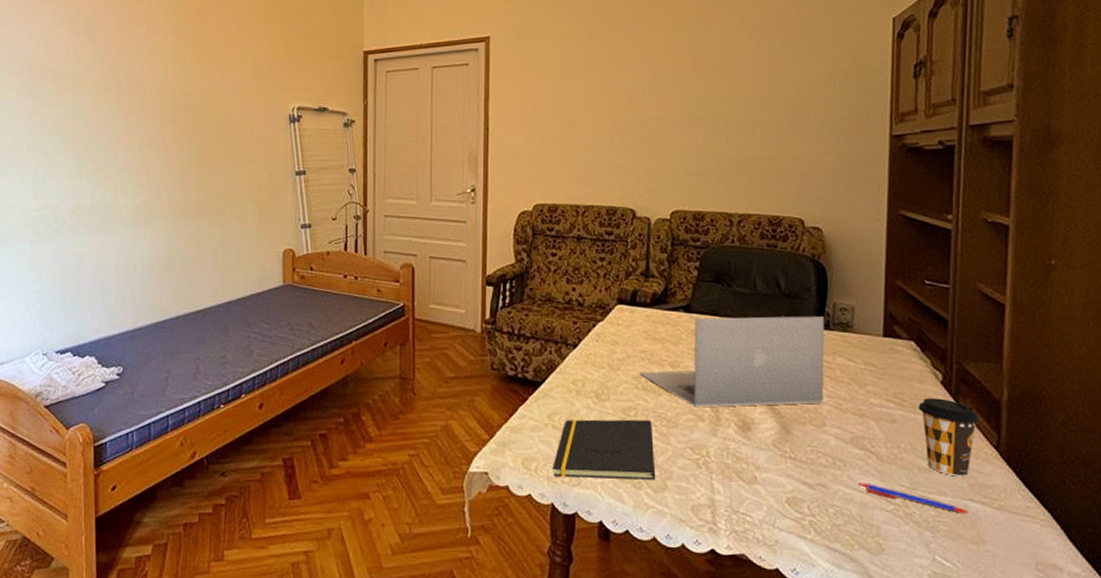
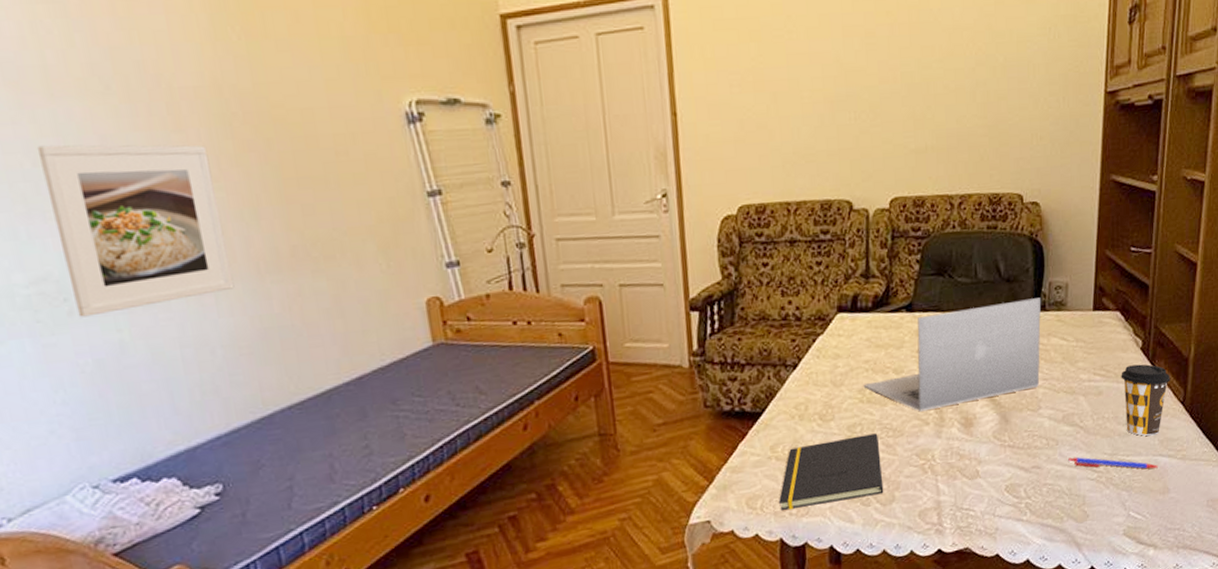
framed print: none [60,121,159,235] -> present [36,144,235,317]

